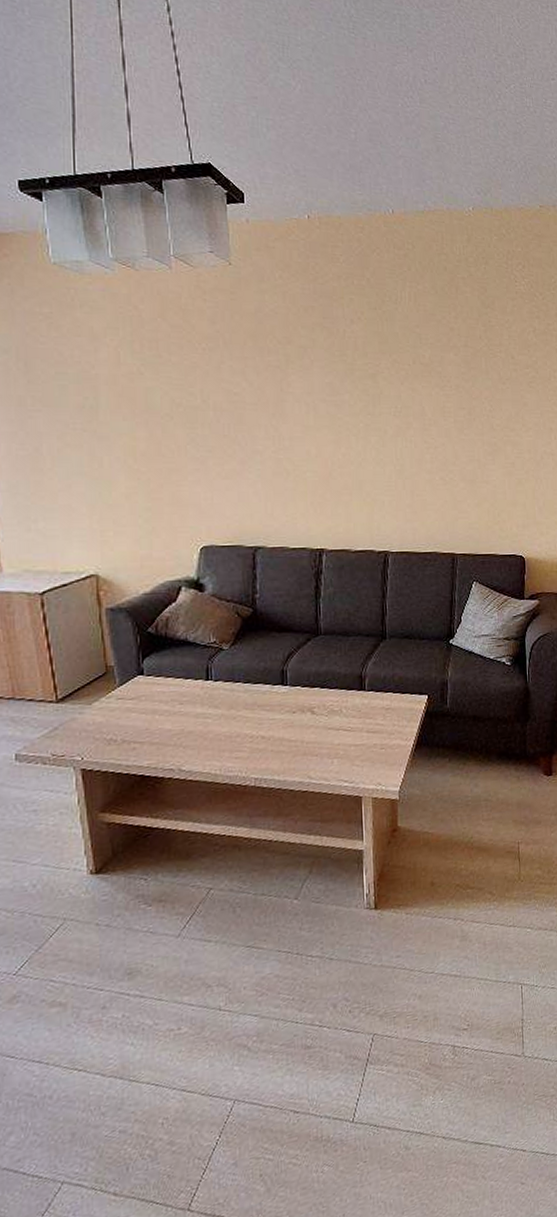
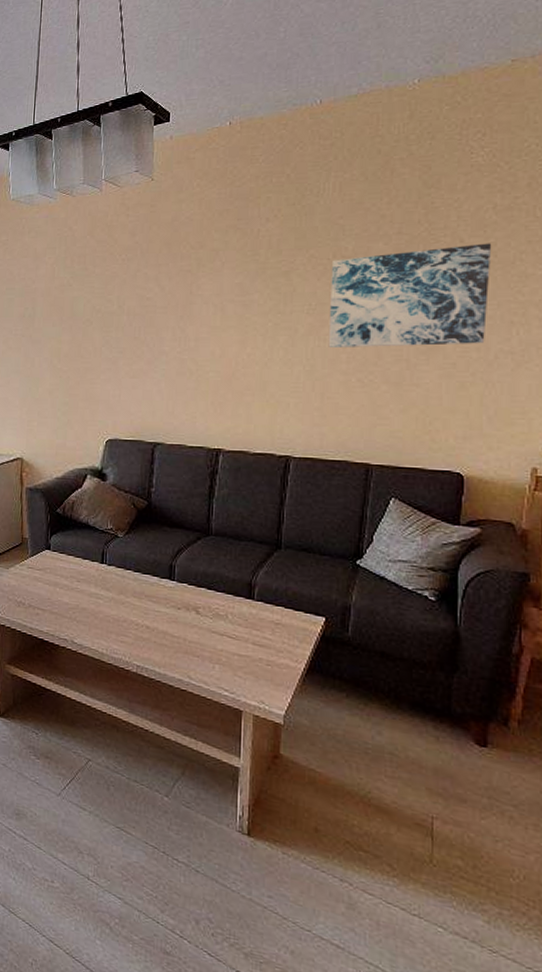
wall art: none [412,361,534,448] -> present [328,243,492,347]

